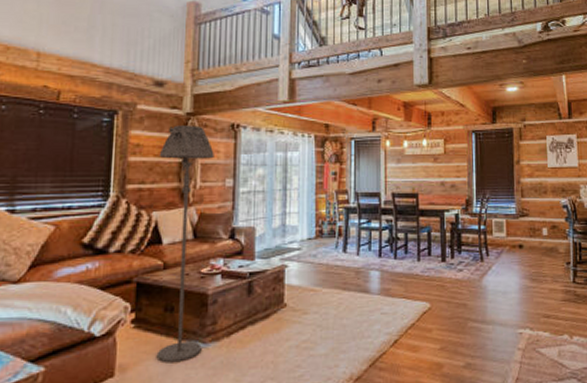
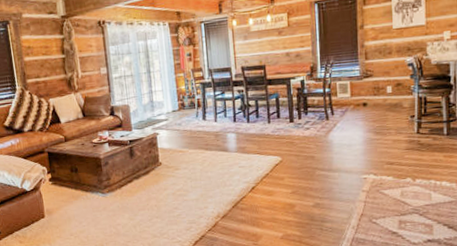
floor lamp: present [156,125,214,363] -> none [46,26,102,208]

